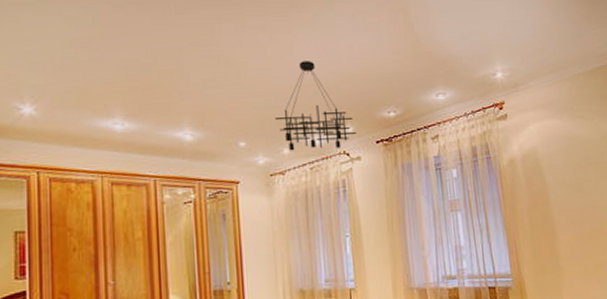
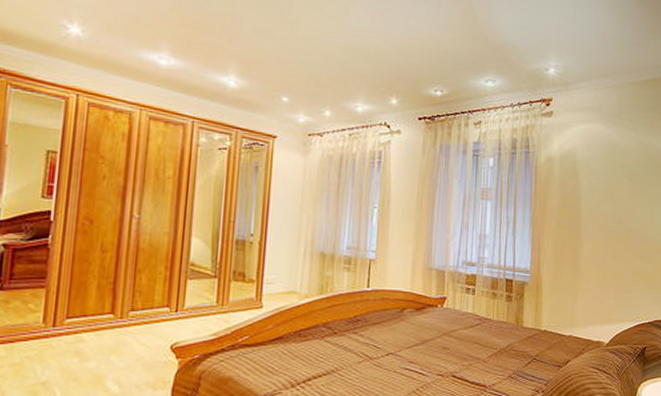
chandelier: present [275,61,357,151] -> none [322,25,401,119]

